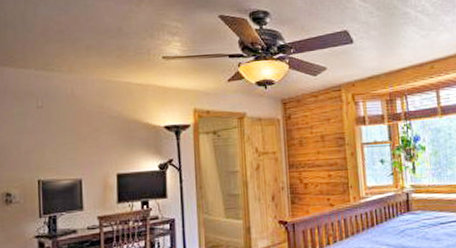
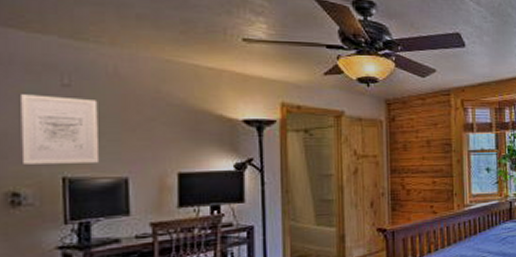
wall art: none [12,116,63,171] -> present [21,94,100,164]

